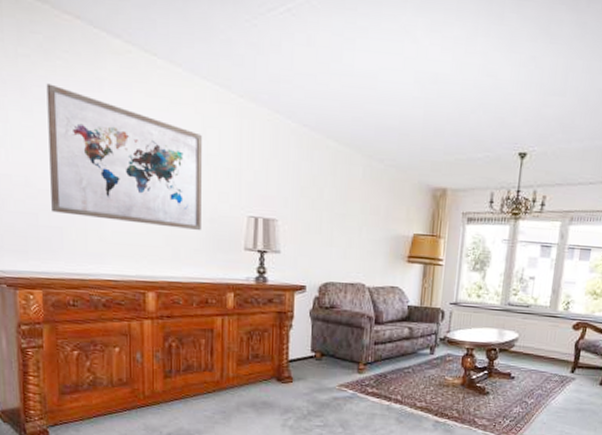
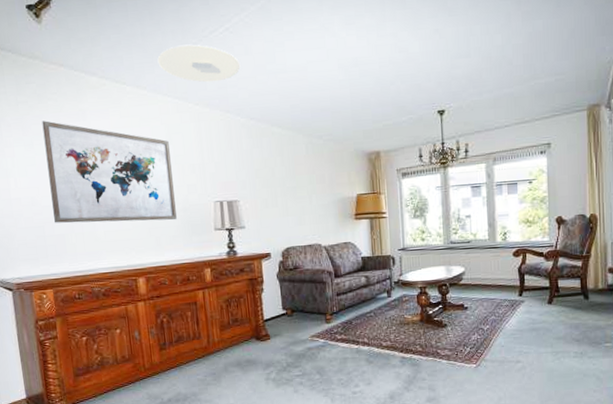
ceiling light: none [199,19,300,73] -> present [157,44,241,83]

